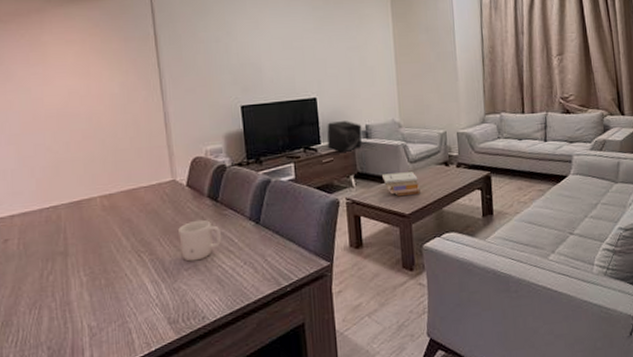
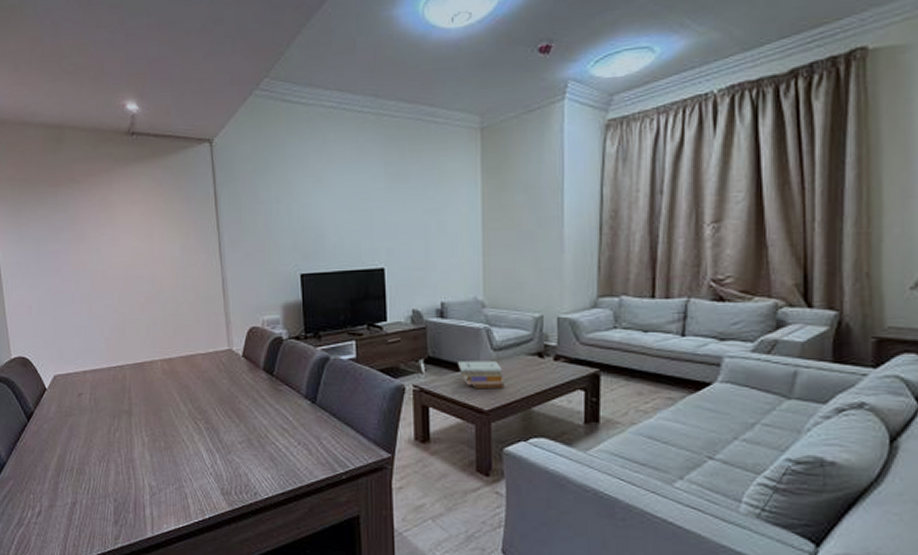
mug: present [178,219,222,262] -> none [233,393,277,435]
speaker: present [327,121,362,152] -> none [394,296,436,332]

